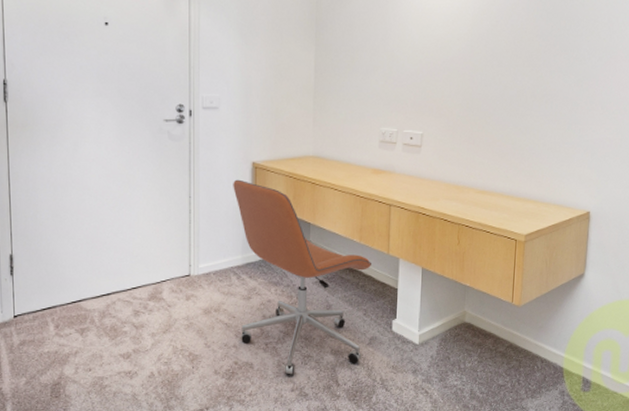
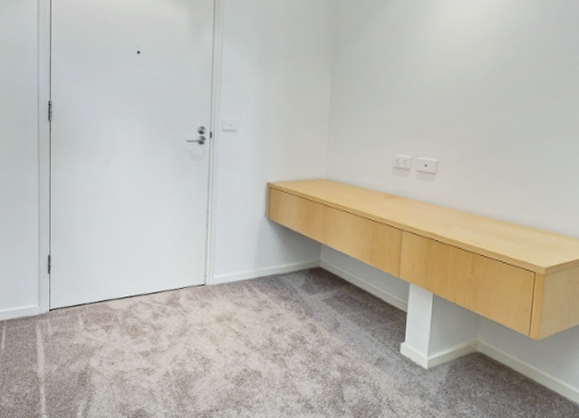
office chair: present [233,179,373,376] -> none [248,198,382,388]

